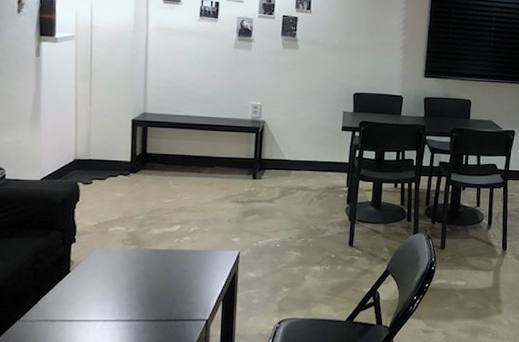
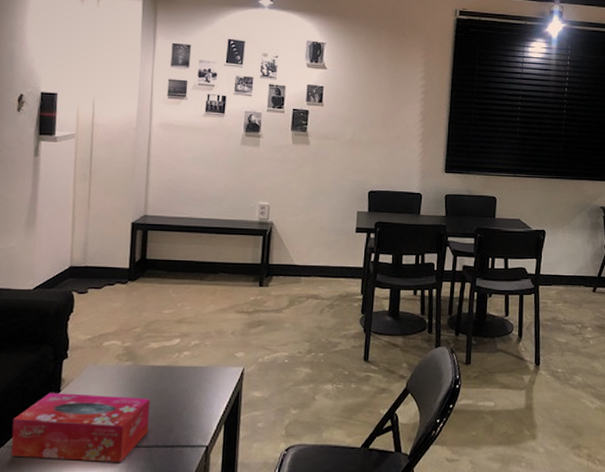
tissue box: none [26,272,154,334] -> present [11,392,150,462]

